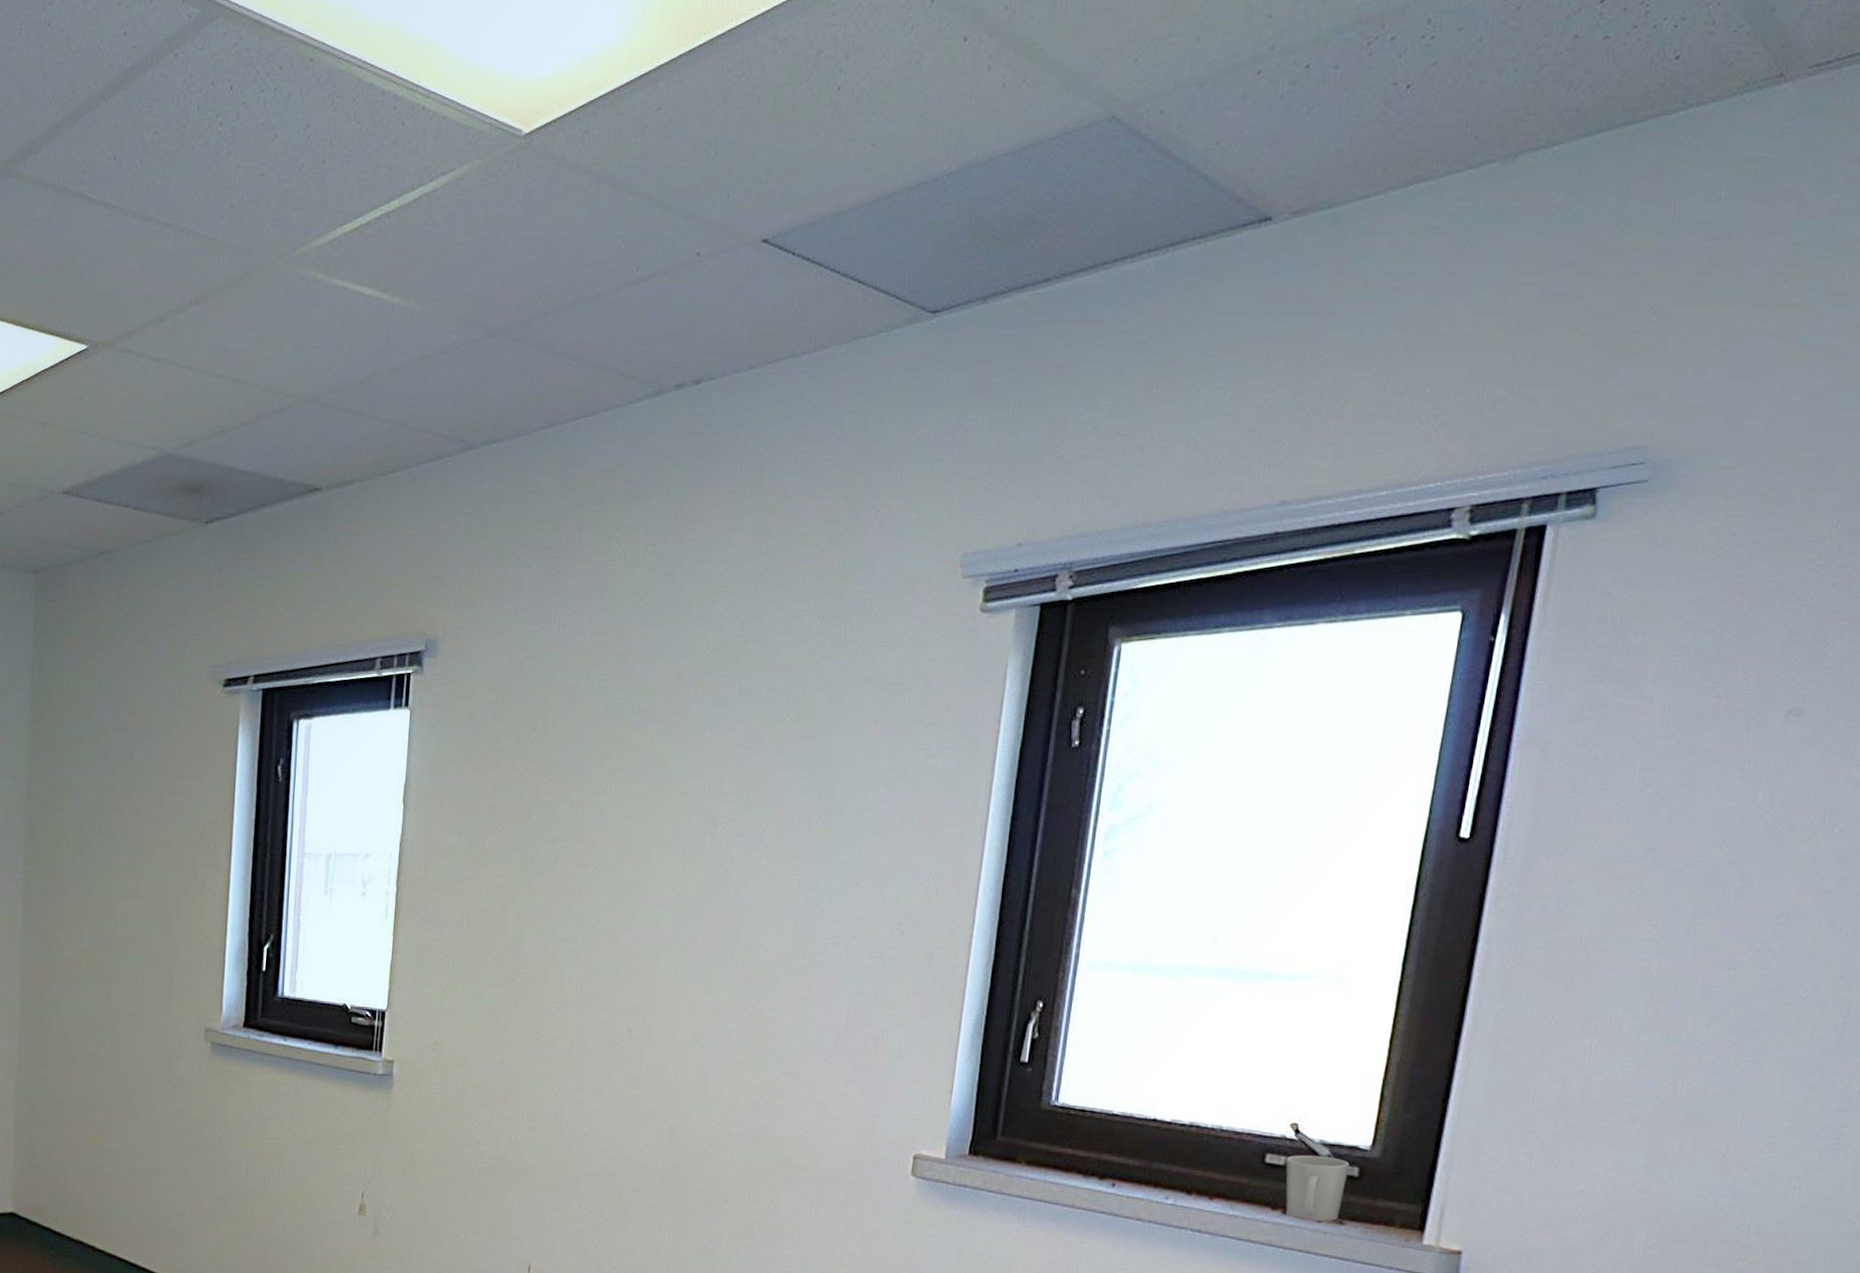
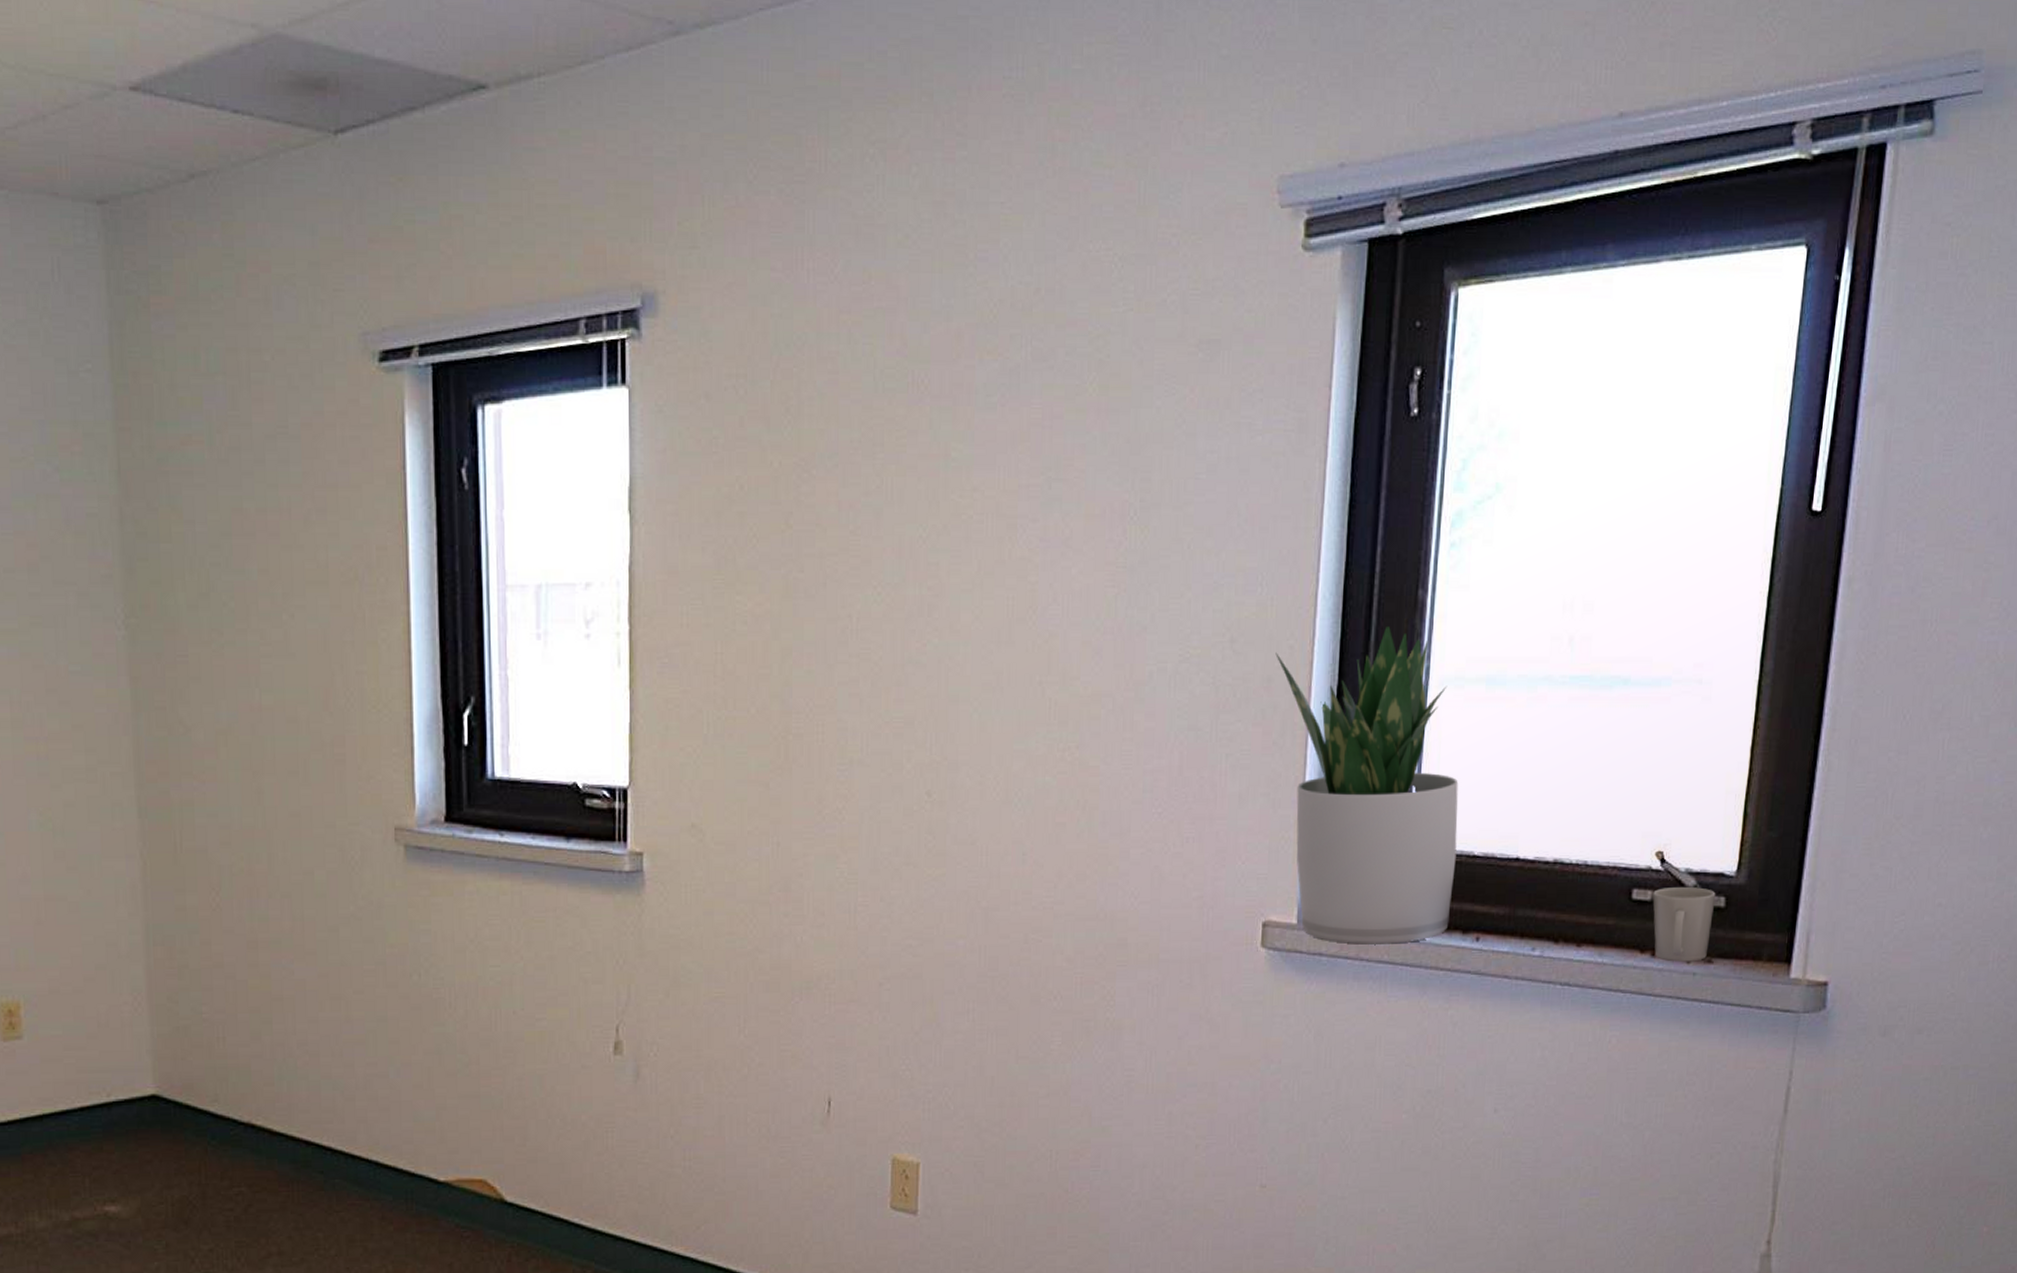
planter: none [938,918,1102,1183] -> present [1275,627,1458,945]

